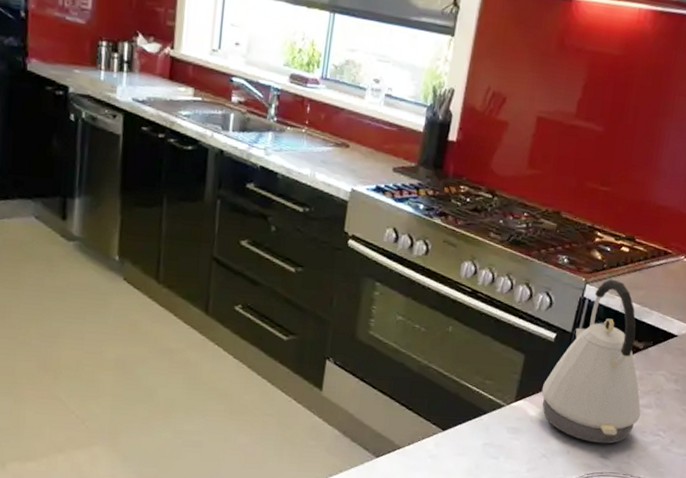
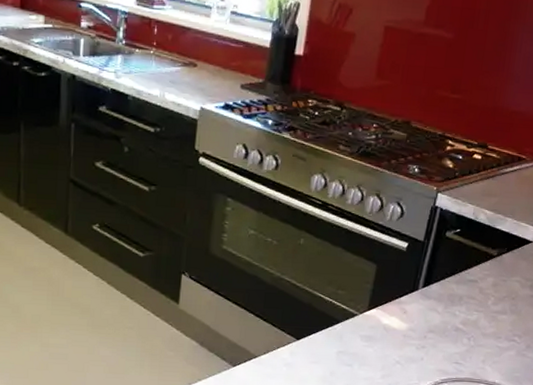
kettle: present [541,279,641,444] -> none [394,187,496,350]

